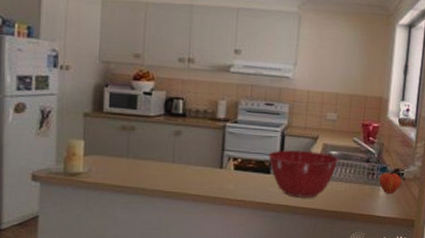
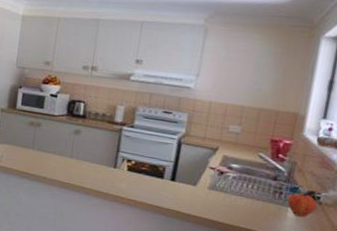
mixing bowl: present [267,149,339,198] -> none [162,157,241,208]

